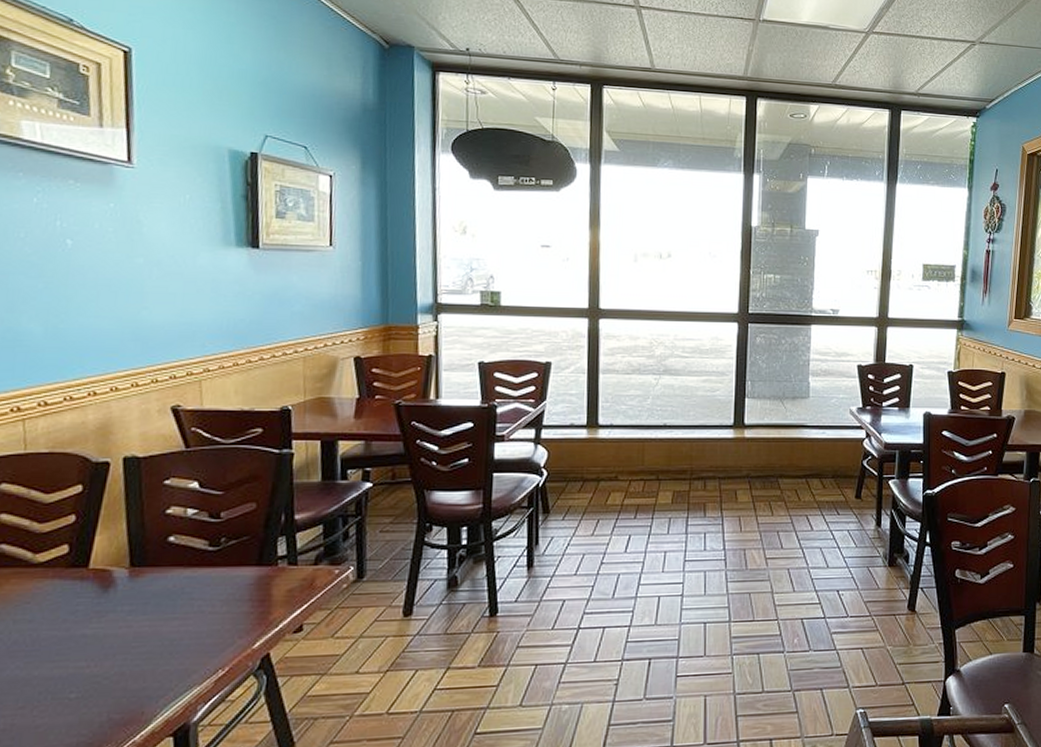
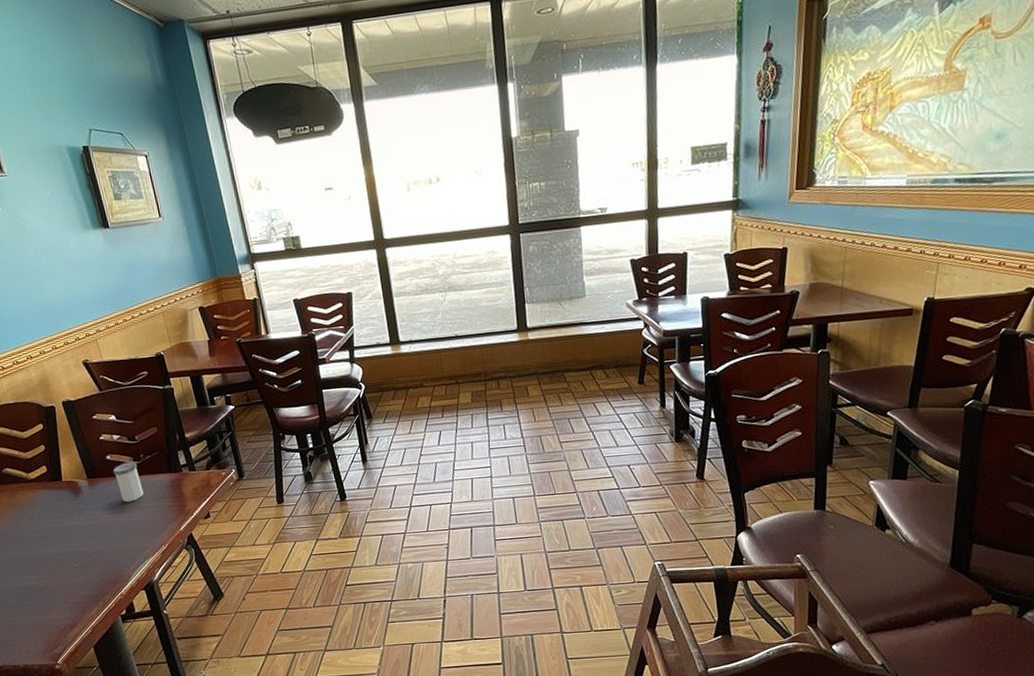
salt shaker: none [173,547,213,604] -> present [113,462,144,502]

